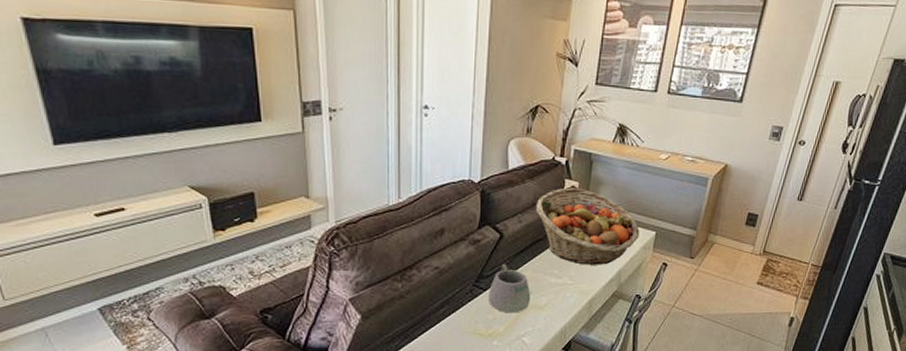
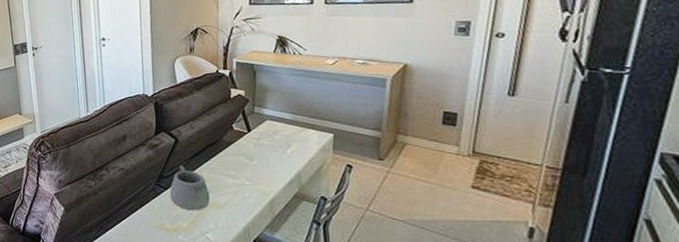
fruit basket: present [536,187,640,265] -> none [205,95,315,167]

